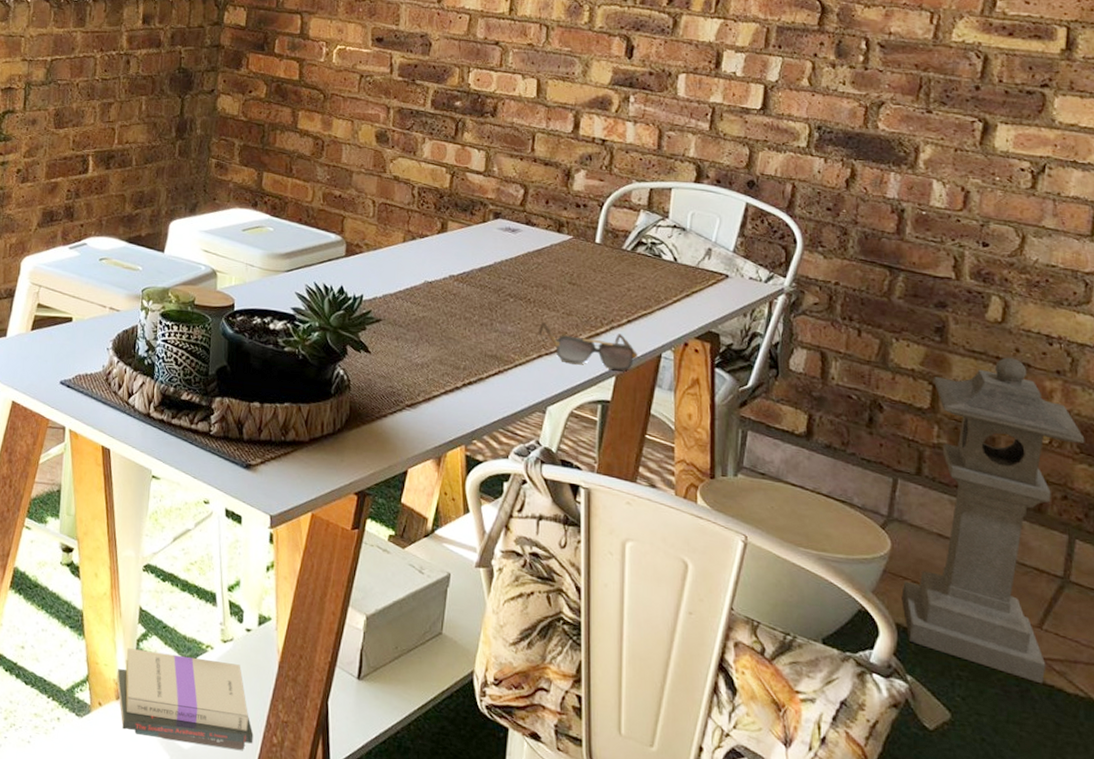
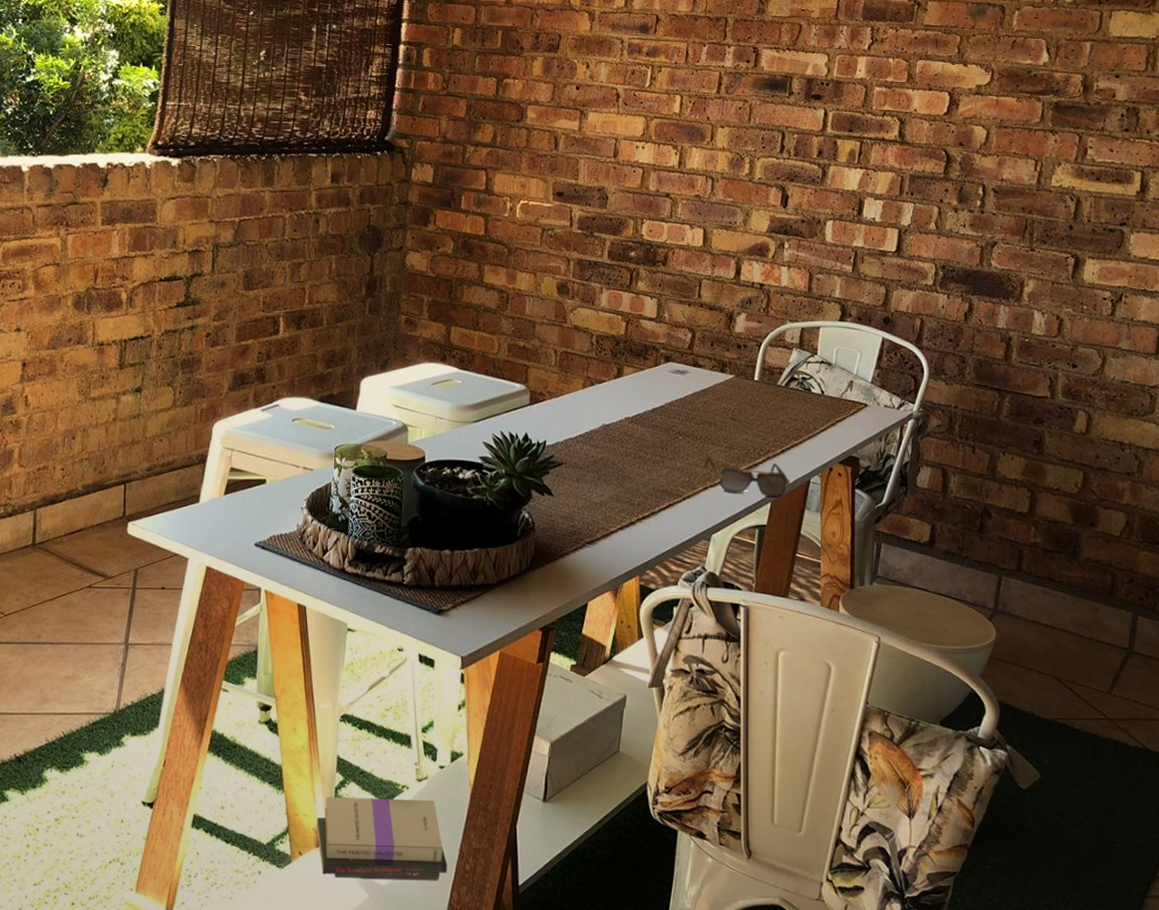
stone lantern: present [901,357,1085,684] -> none [1003,463,1147,741]

